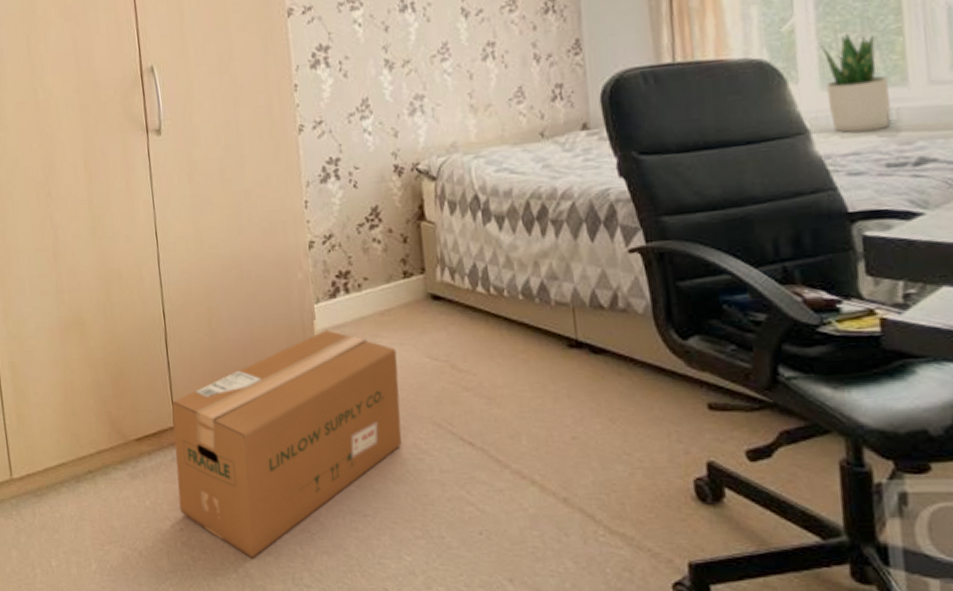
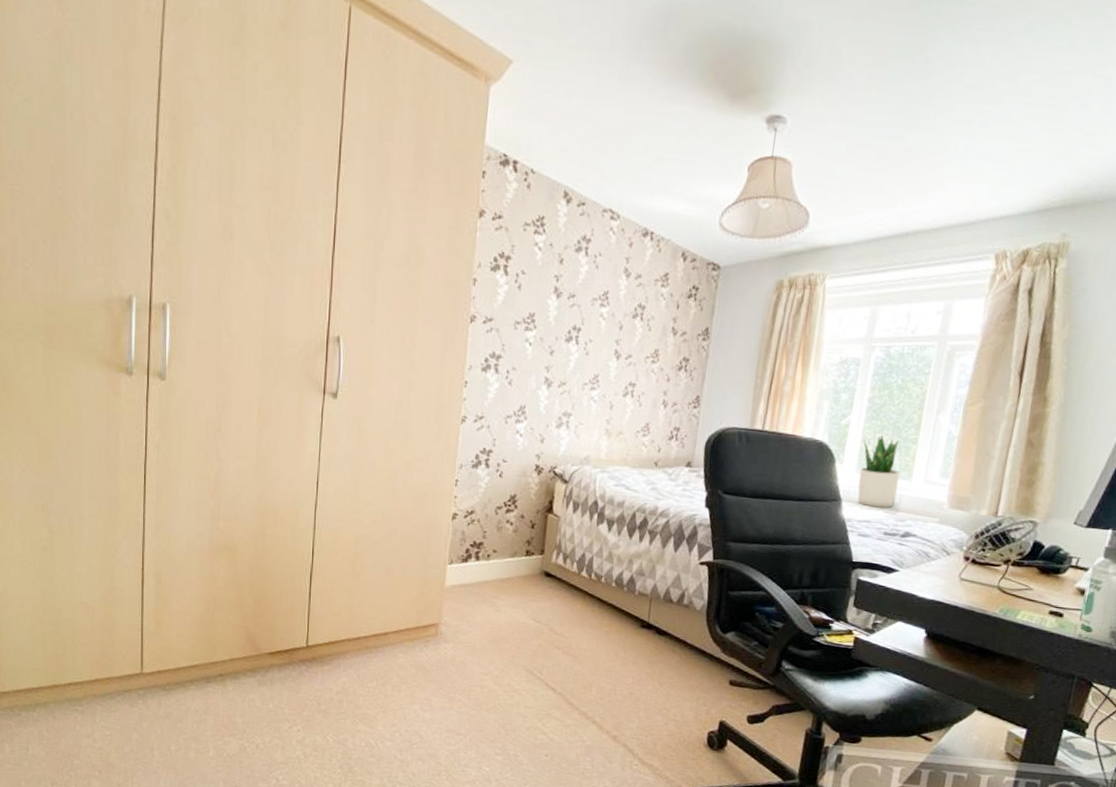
box: present [172,330,402,559] -> none [300,586,509,759]

